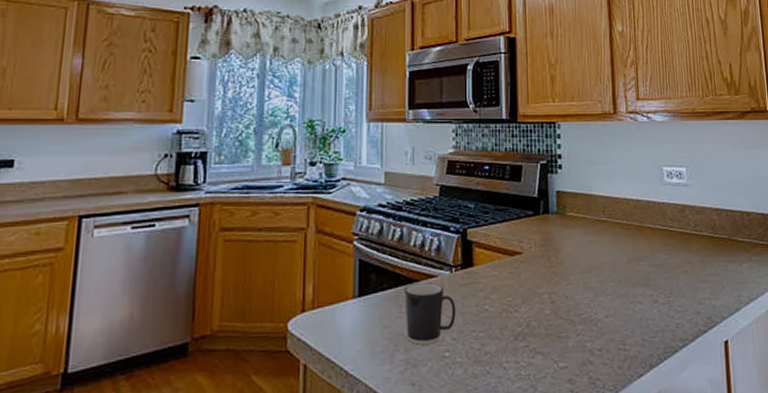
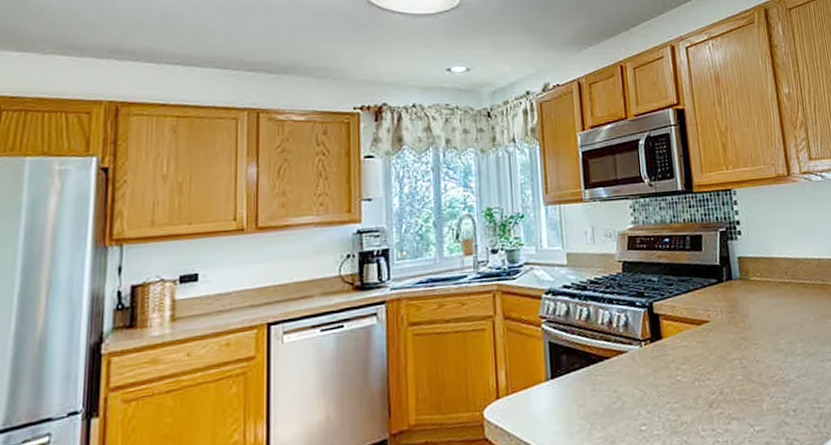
mug: present [405,283,456,345] -> none [596,358,650,422]

